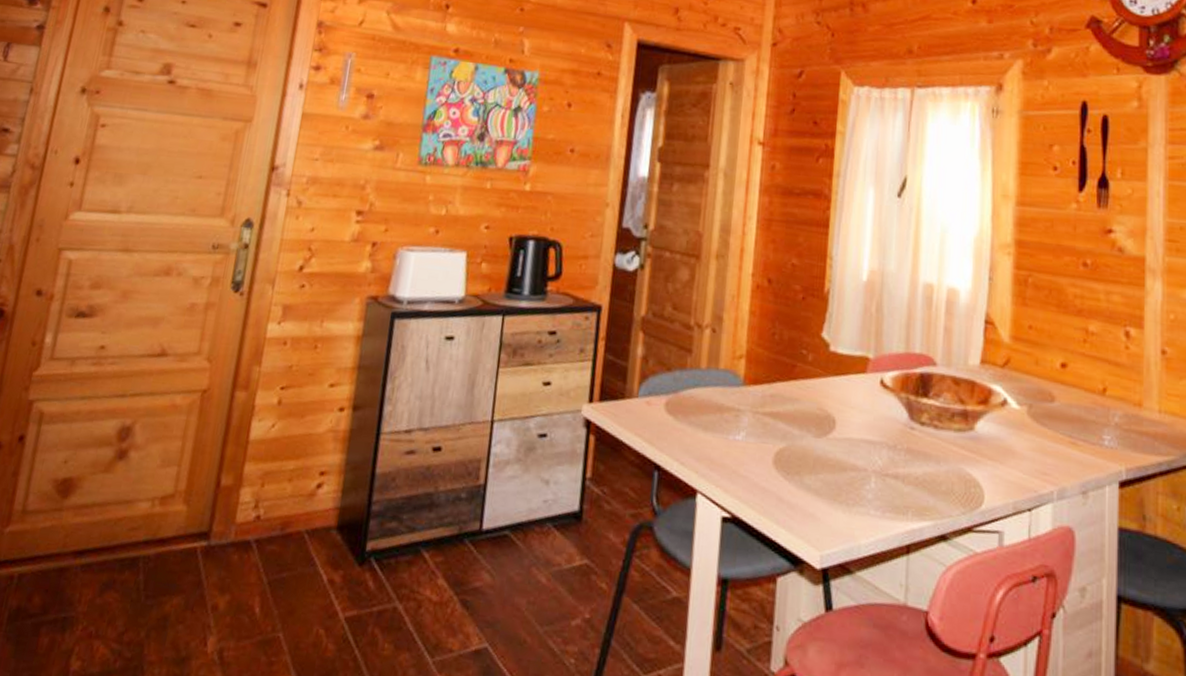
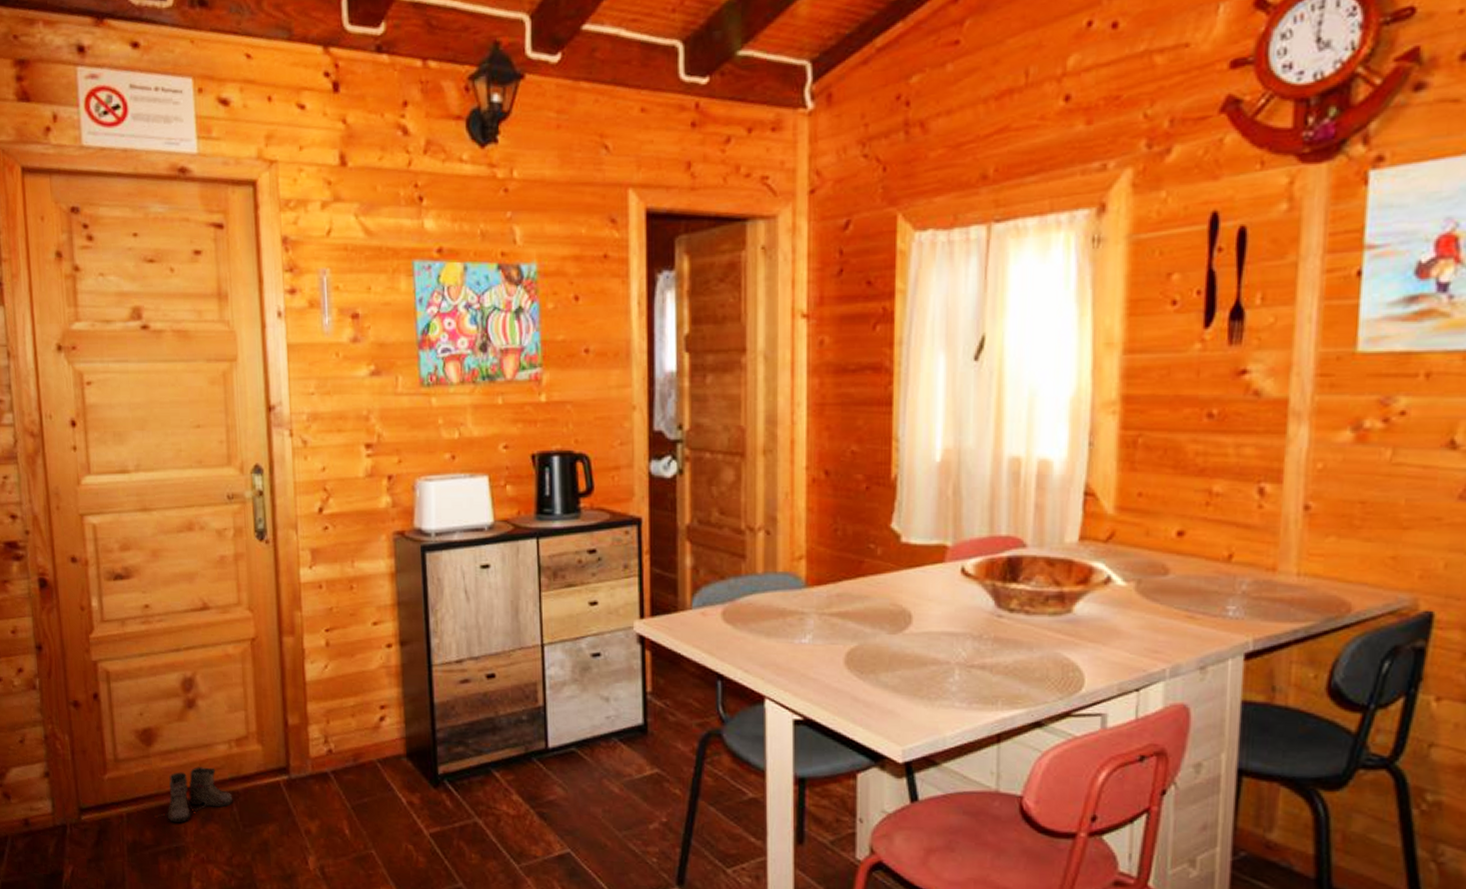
boots: none [53,525,142,589] -> present [158,767,233,822]

